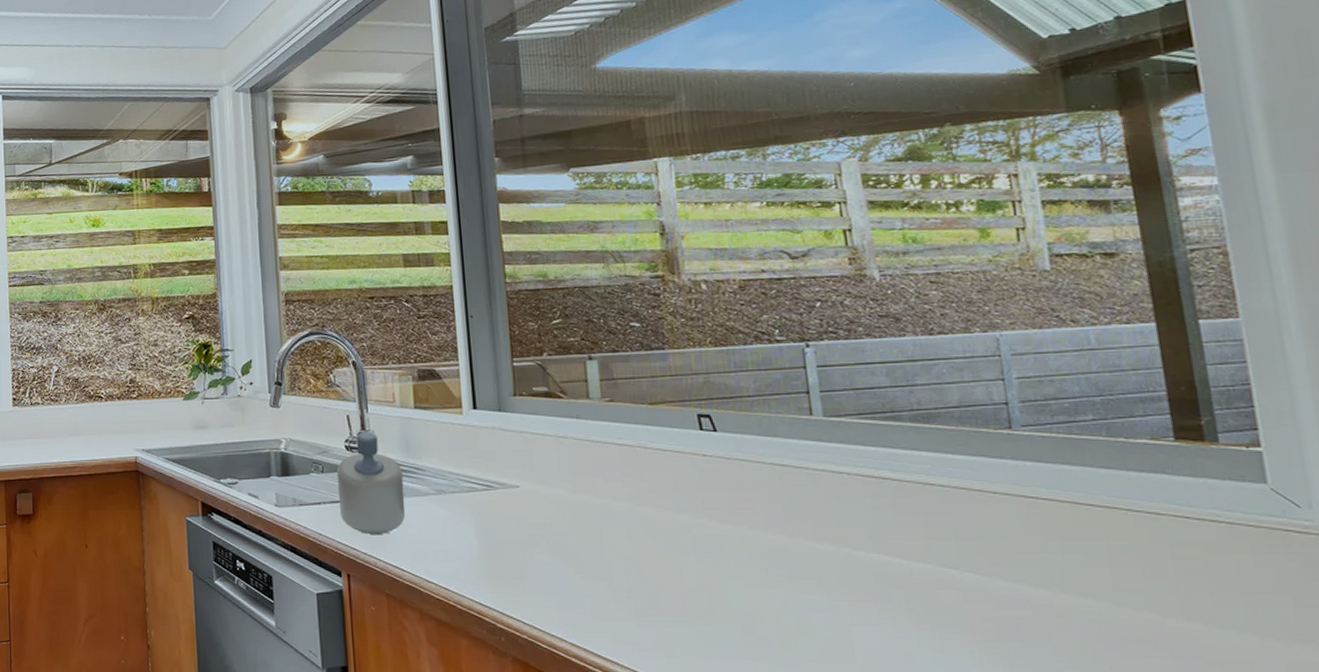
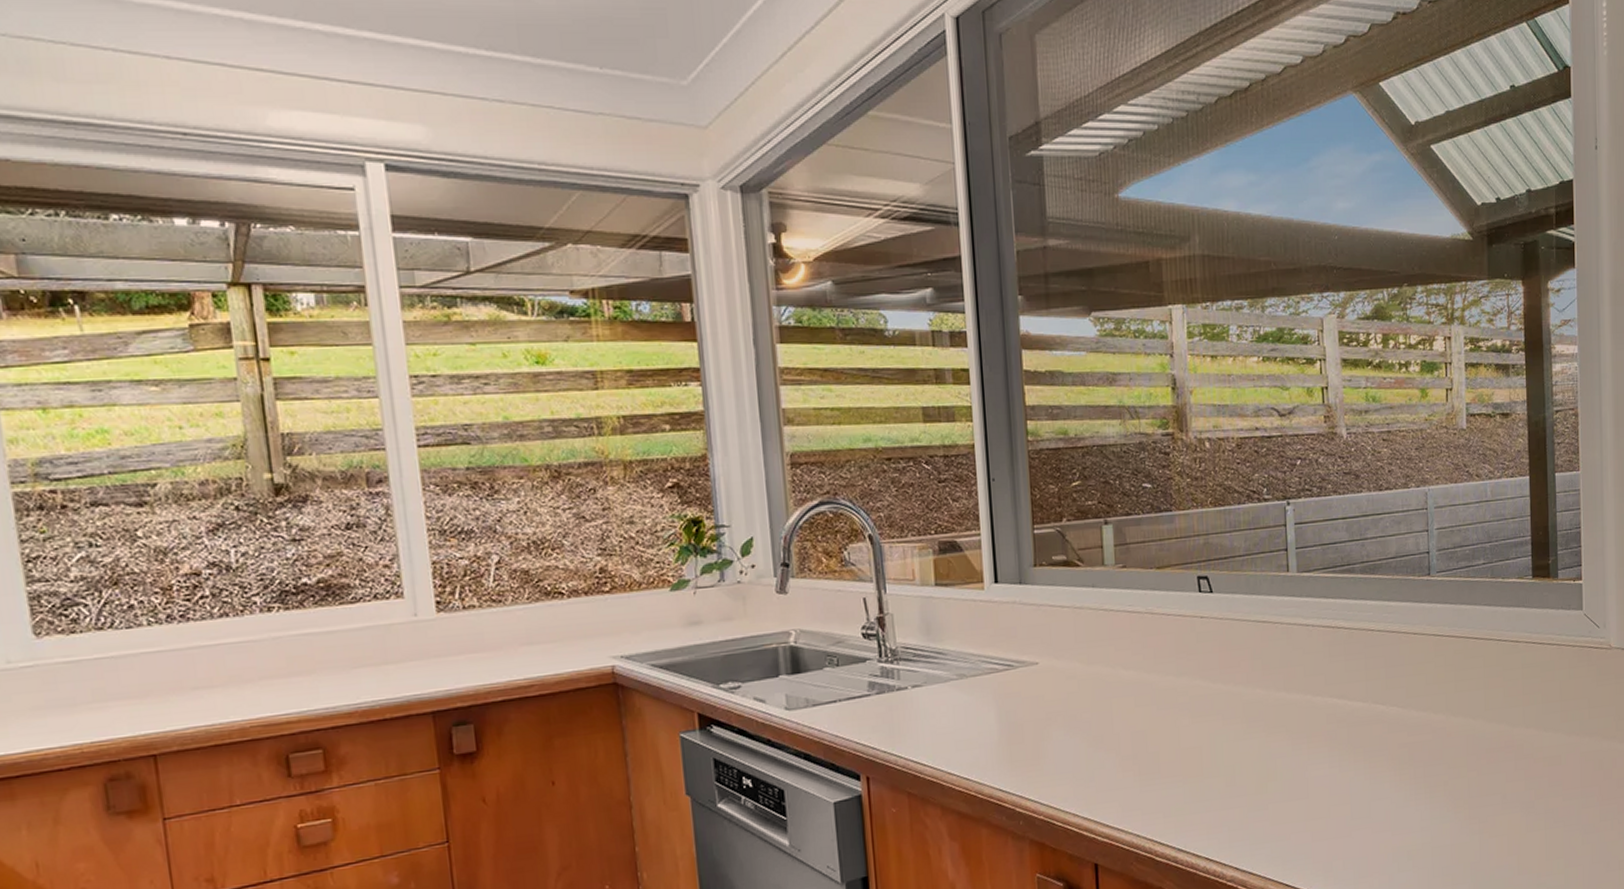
soap dispenser: present [336,431,406,534] -> none [853,614,927,730]

